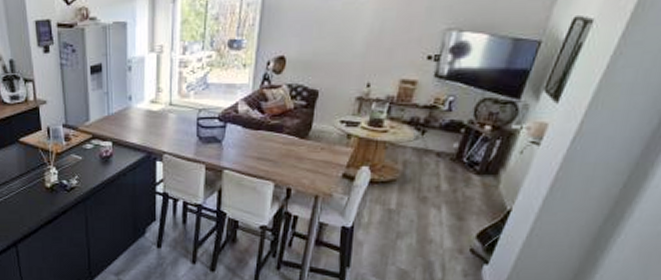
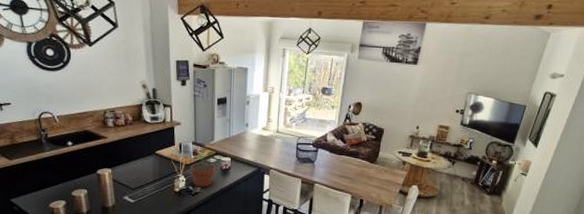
potted plant: none [62,132,93,181] -> present [190,148,215,187]

